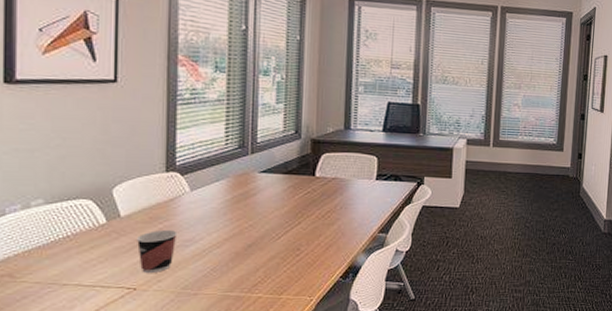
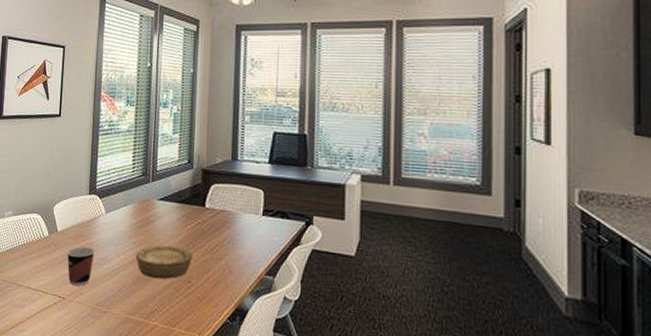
bowl: none [232,217,302,252] -> present [135,245,193,279]

